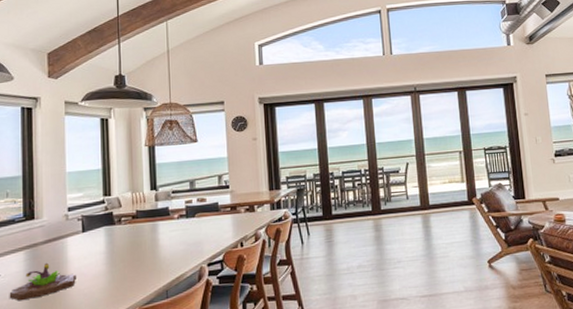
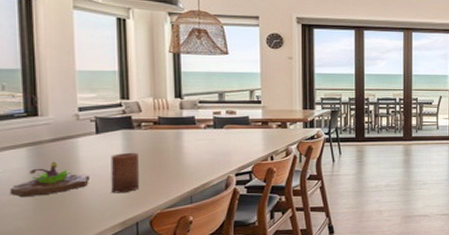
candle: none [95,248,121,292] -> present [110,152,140,194]

